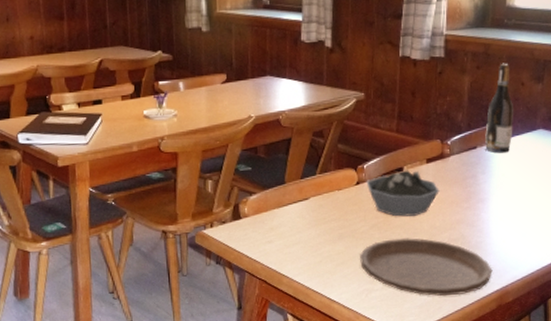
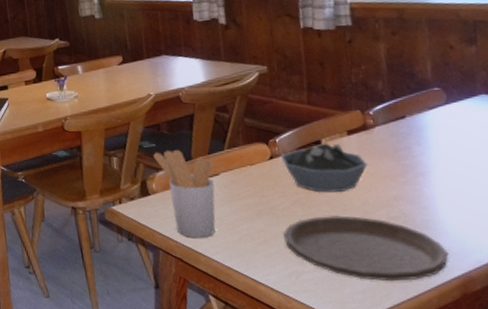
utensil holder: none [248,173,305,261] -> present [153,149,216,238]
wine bottle: present [485,63,513,153] -> none [412,26,448,123]

